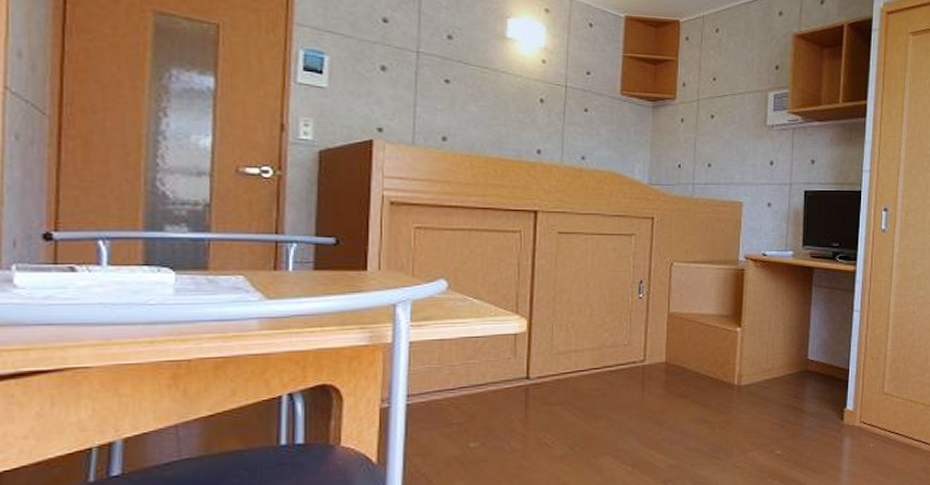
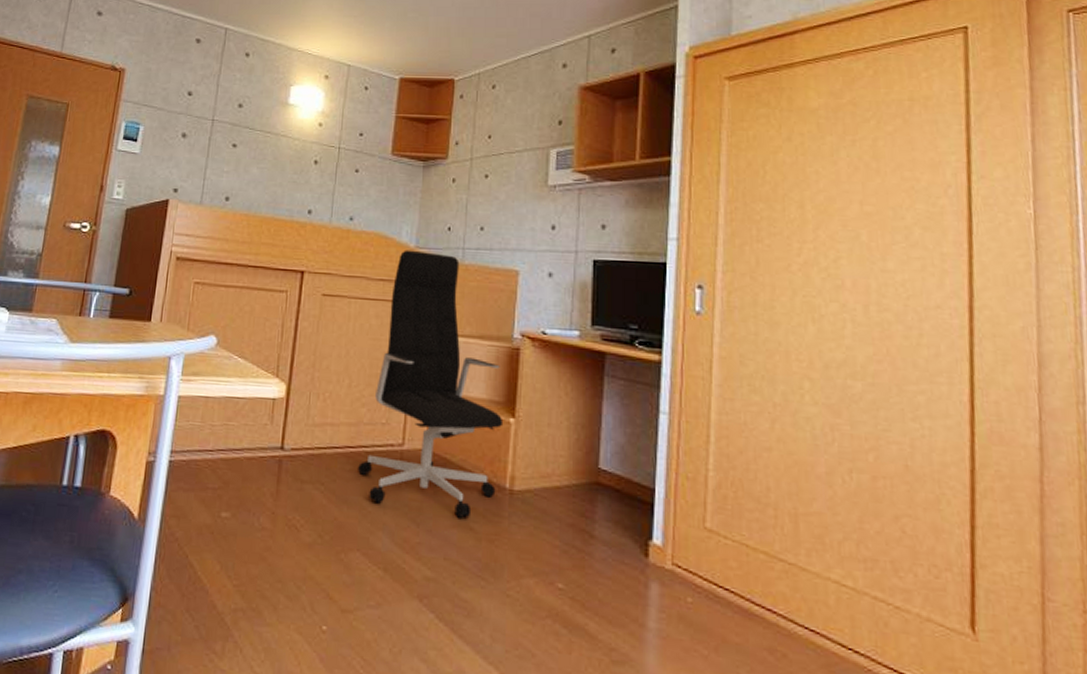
office chair: none [604,187,732,415] -> present [358,250,504,519]

